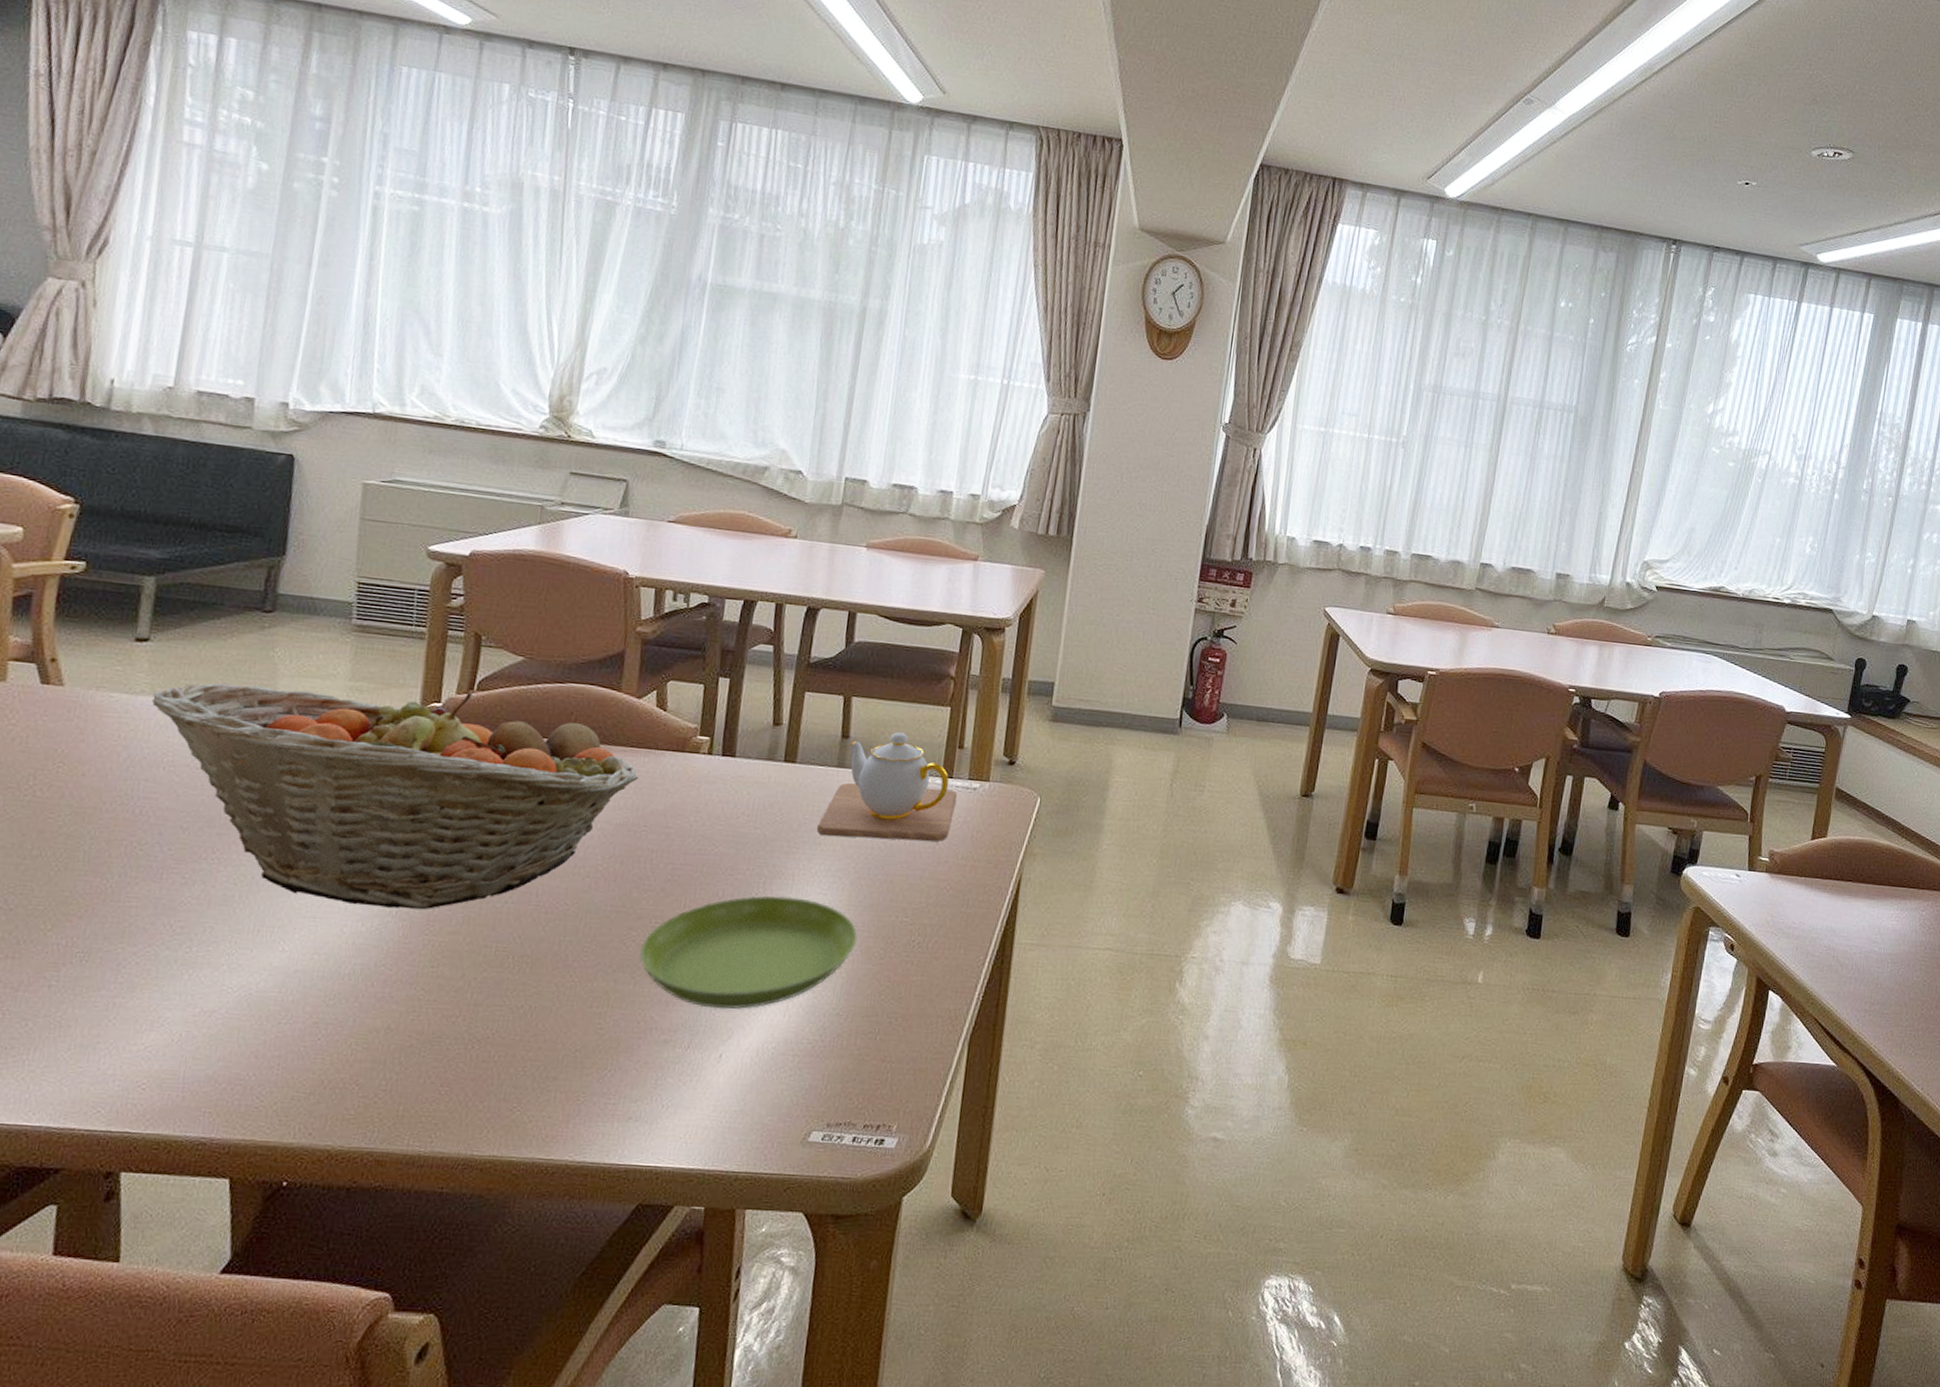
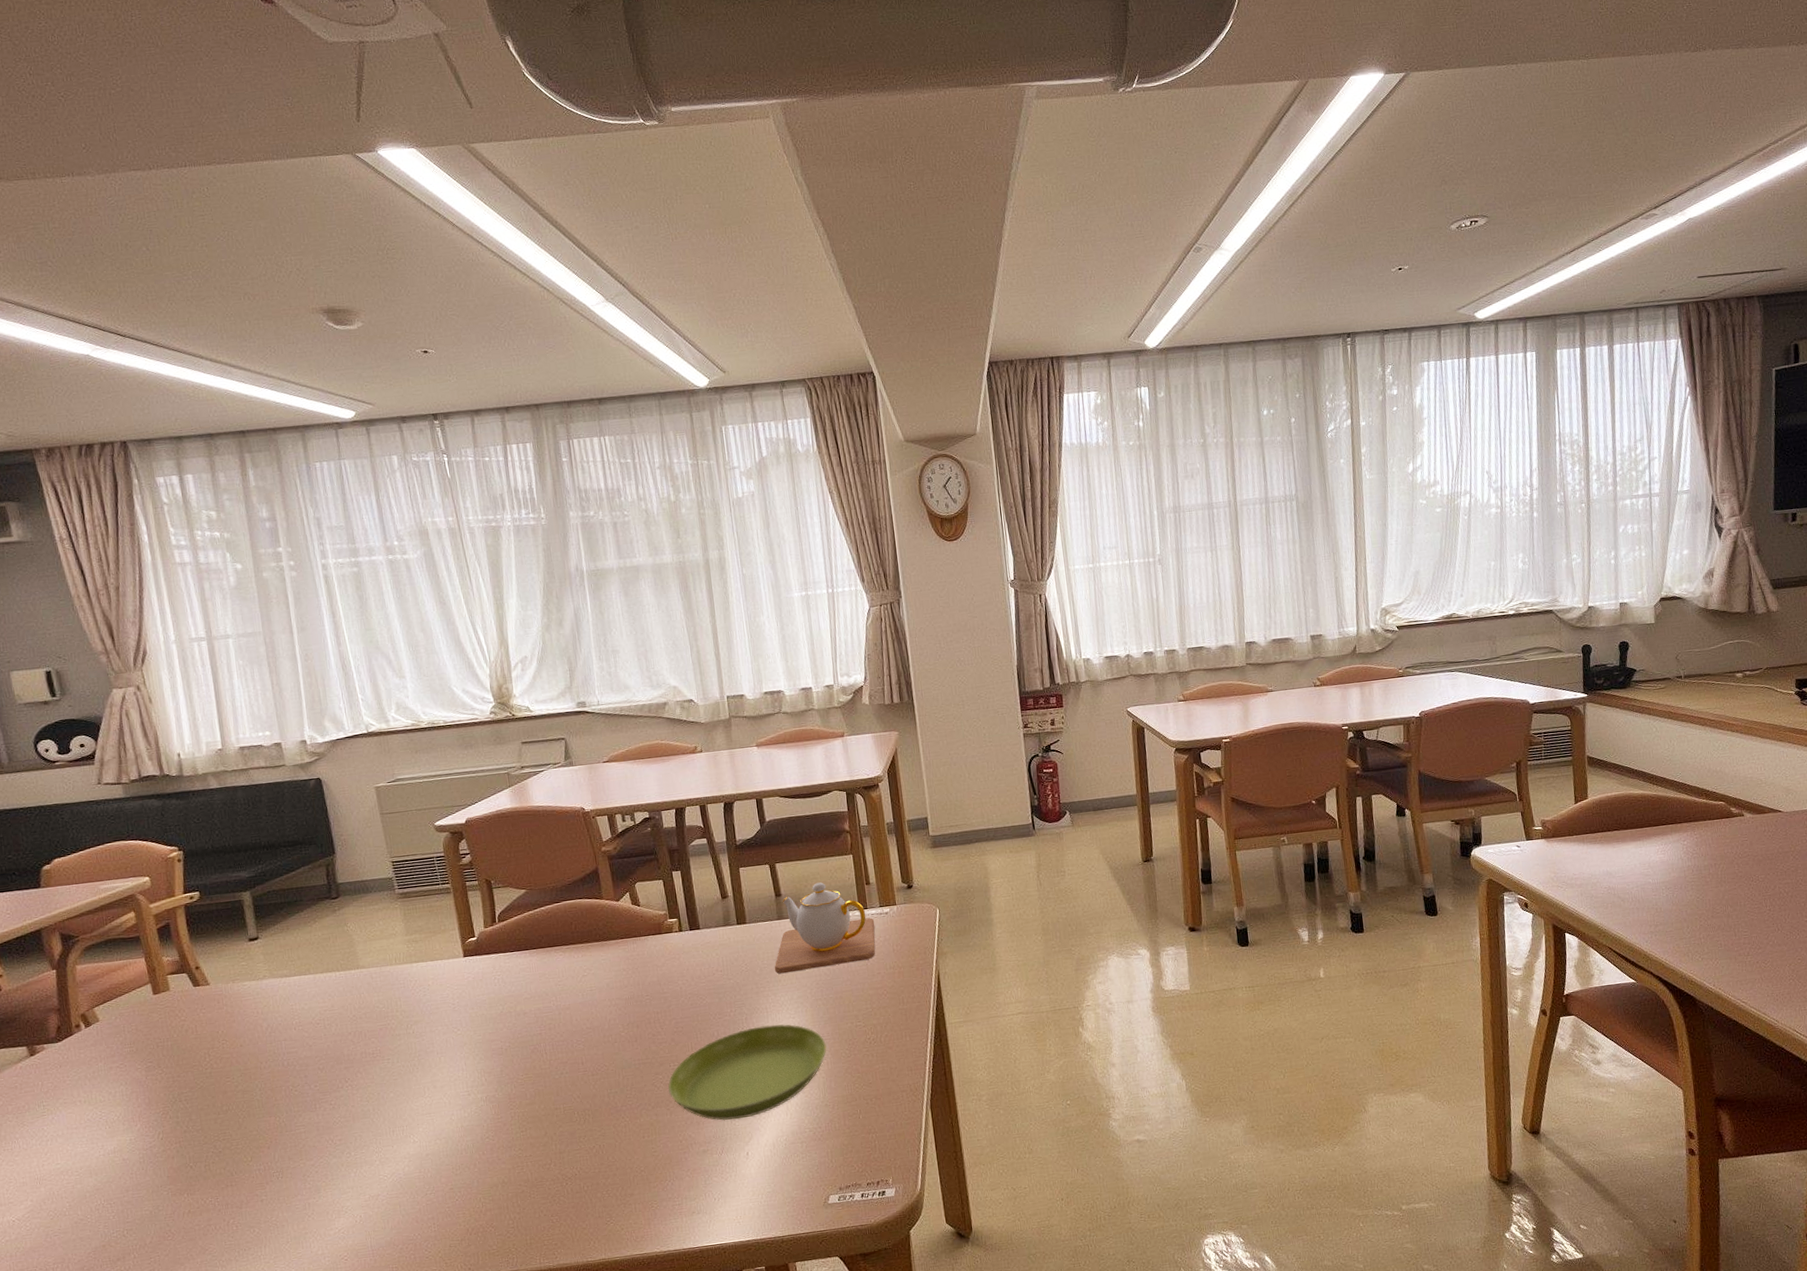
fruit basket: present [152,682,638,910] -> none [272,925,633,1099]

